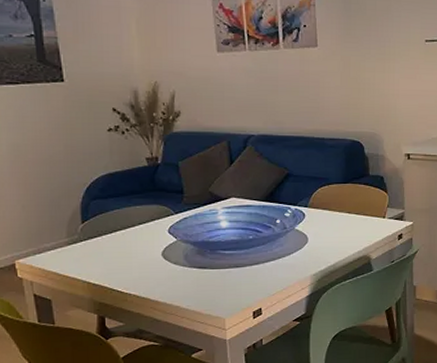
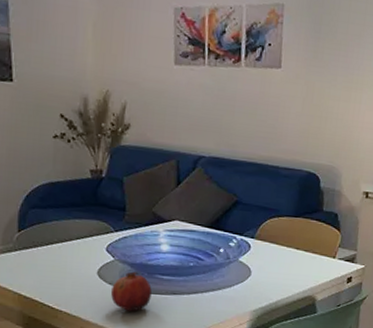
fruit: none [176,249,215,288] -> present [110,271,152,312]

